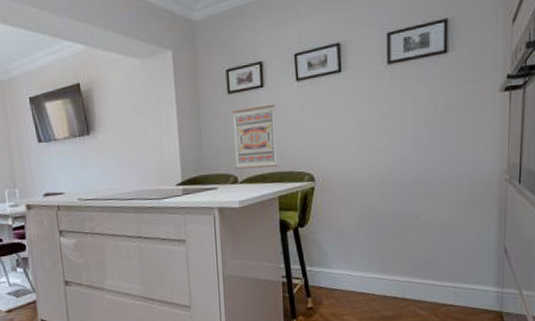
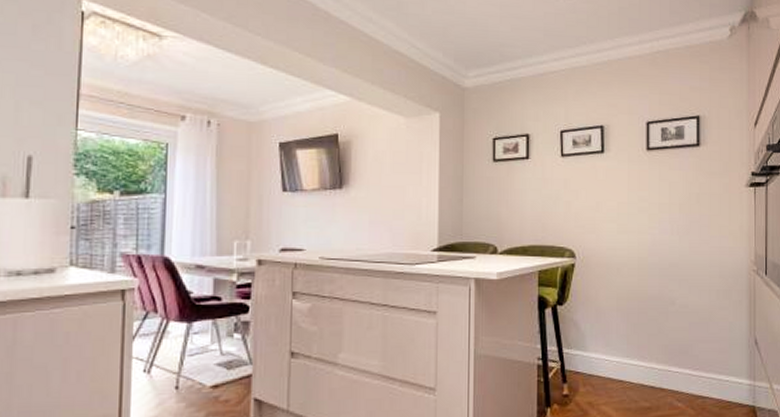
wall art: present [232,104,279,169] -> none [496,176,540,239]

